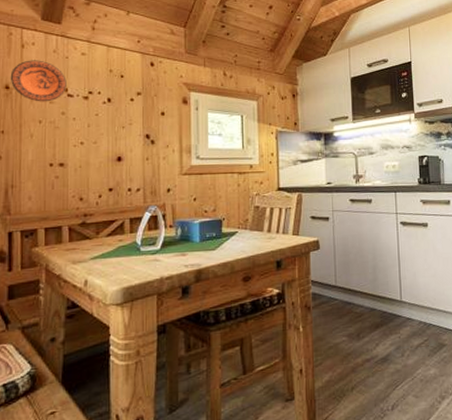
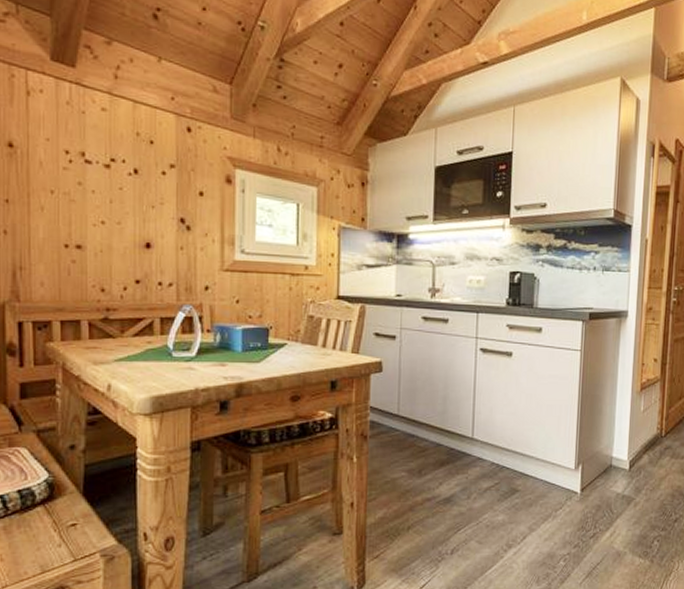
decorative plate: present [10,60,67,102] -> none [13,112,83,168]

